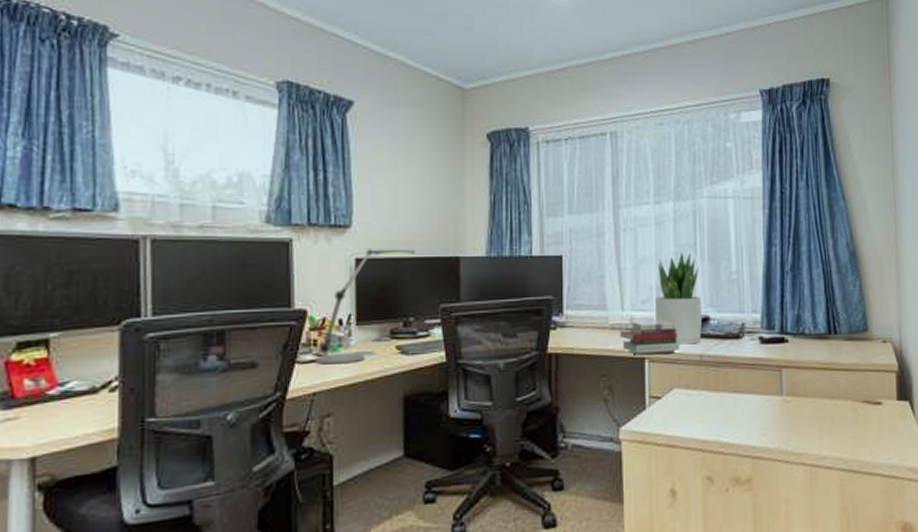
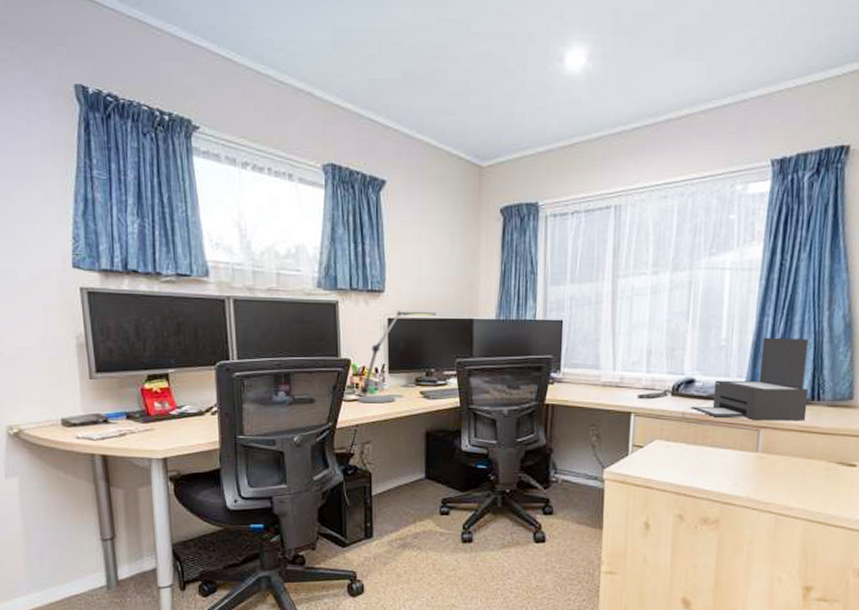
books: present [619,320,680,355] -> none [609,380,665,410]
planter: present [655,252,702,345] -> none [644,319,689,403]
printer: none [708,268,826,360] -> present [690,337,809,421]

